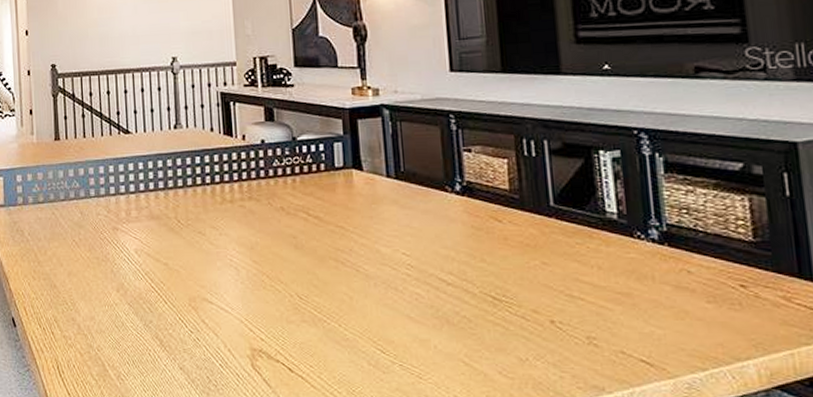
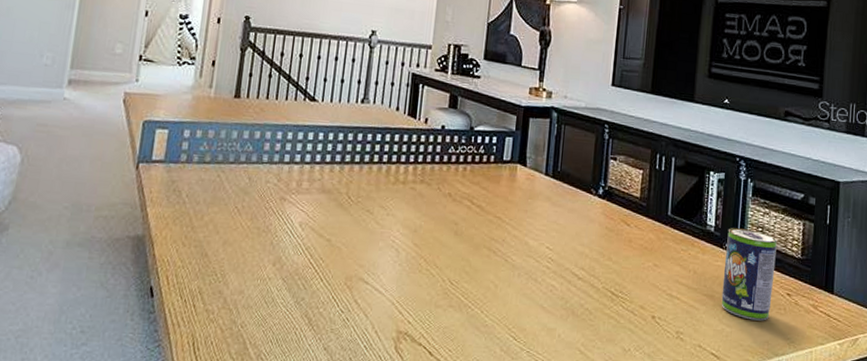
beverage can: none [637,212,719,320] -> present [721,228,777,321]

